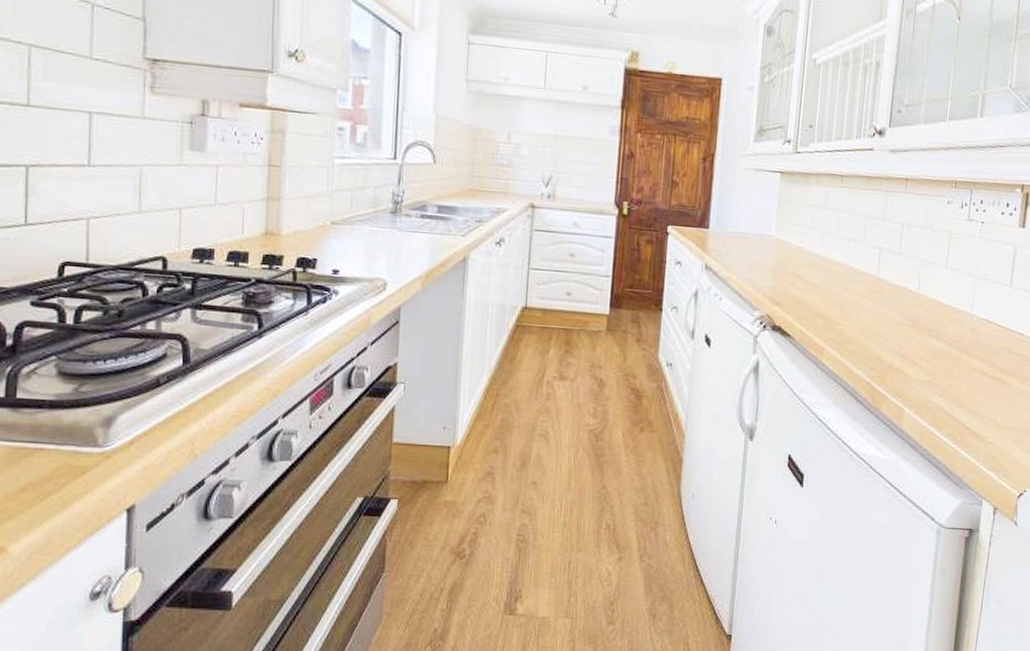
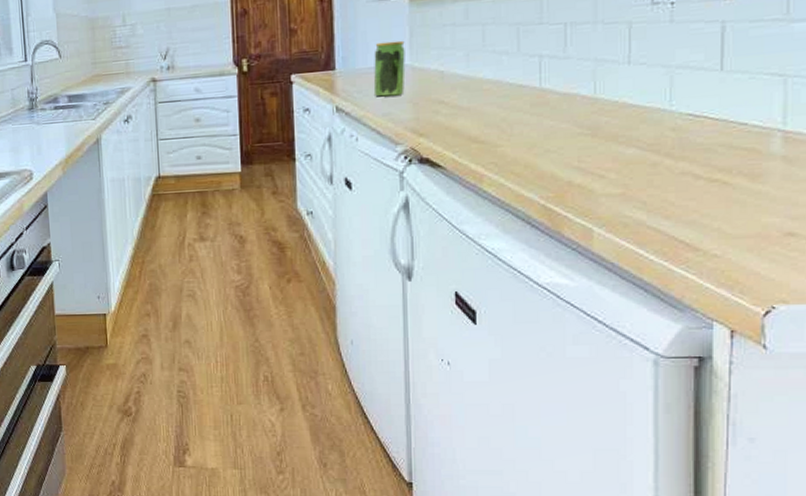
jar: none [740,210,773,263] -> present [373,40,406,97]

